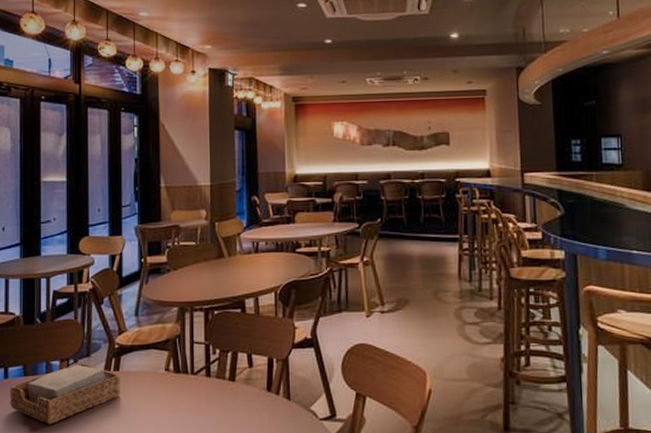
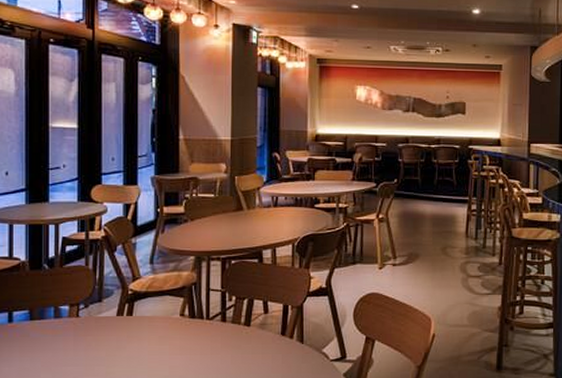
napkin holder: present [10,362,122,425] -> none [15,307,135,367]

